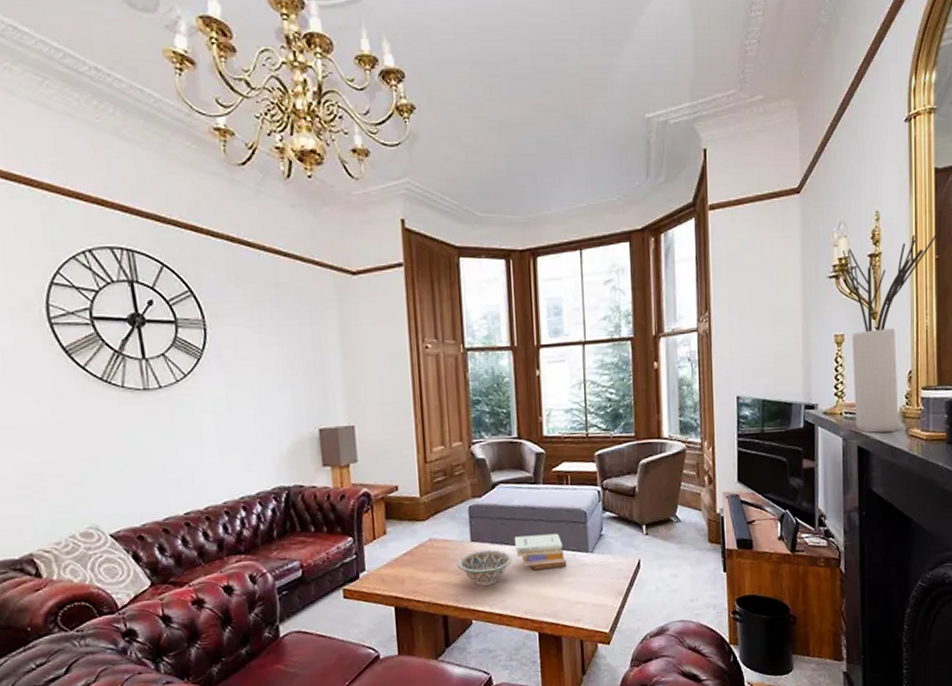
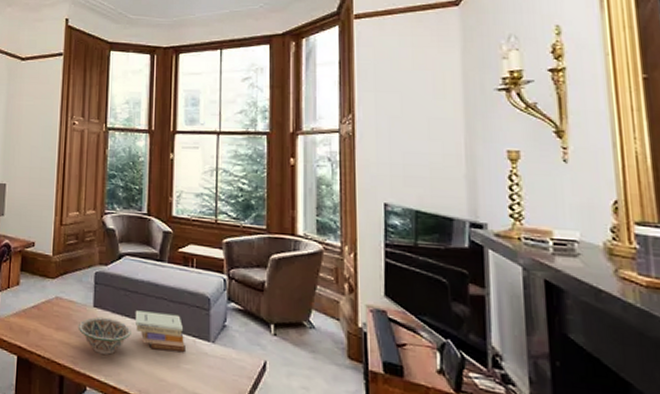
vase: present [842,234,937,433] -> none [514,51,643,270]

